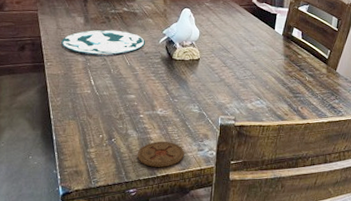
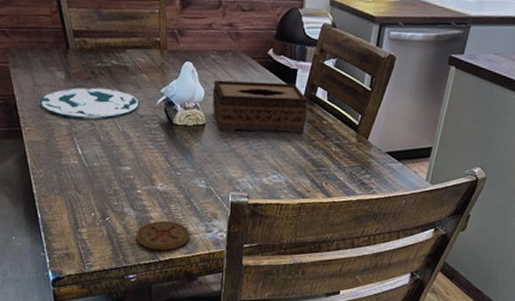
tissue box: none [206,23,285,66] -> present [213,80,308,134]

